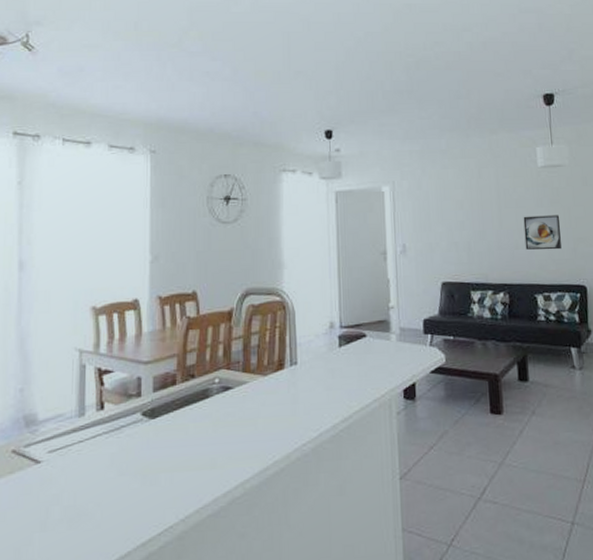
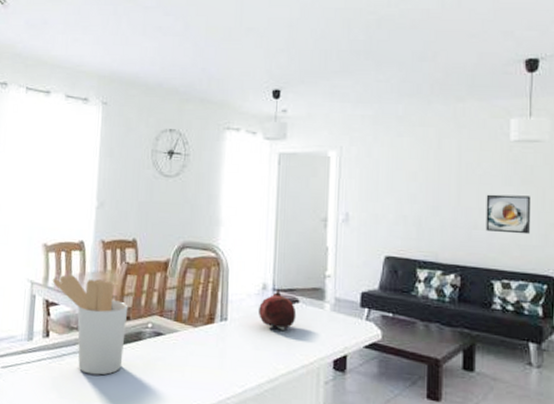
utensil holder: none [105,337,192,444] -> present [53,274,129,375]
fruit: none [328,325,365,368] -> present [259,288,297,332]

